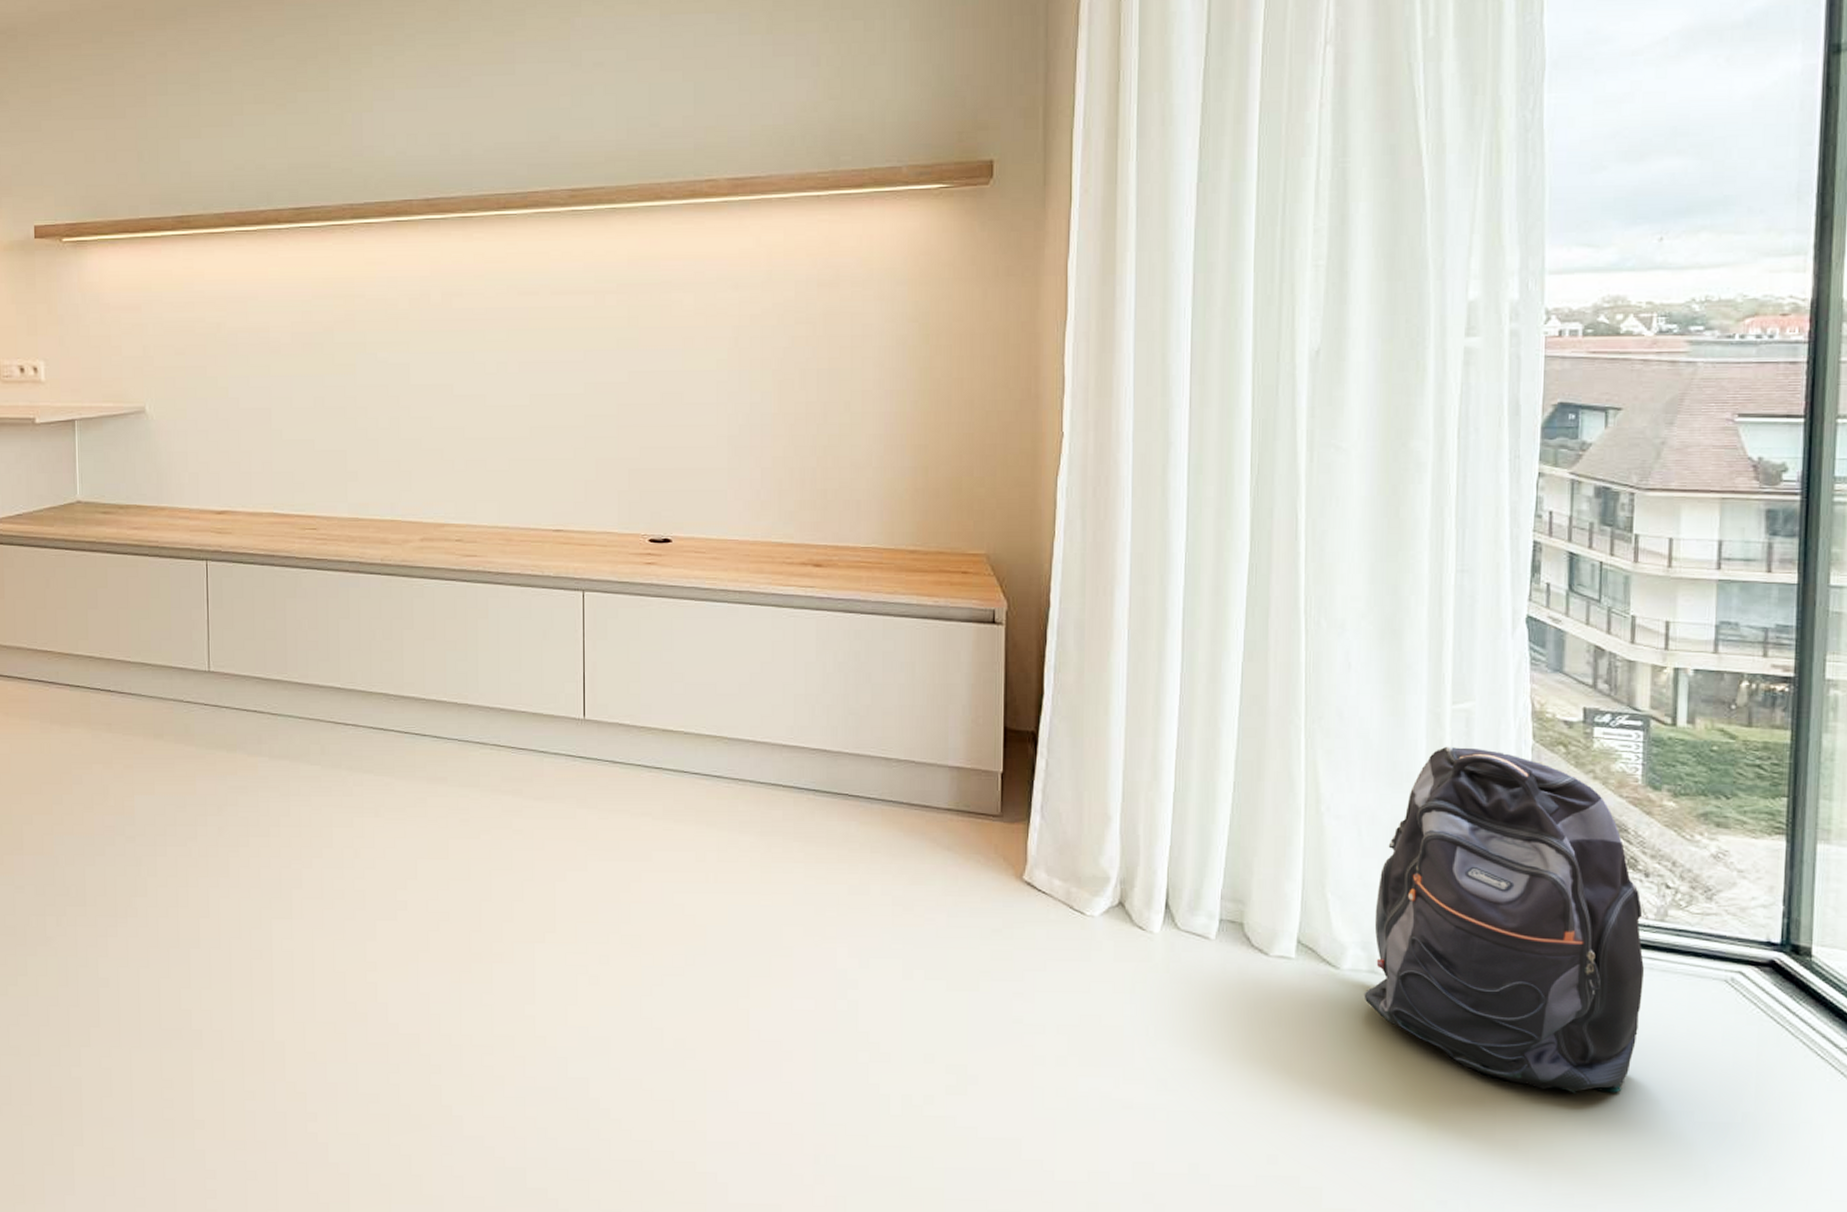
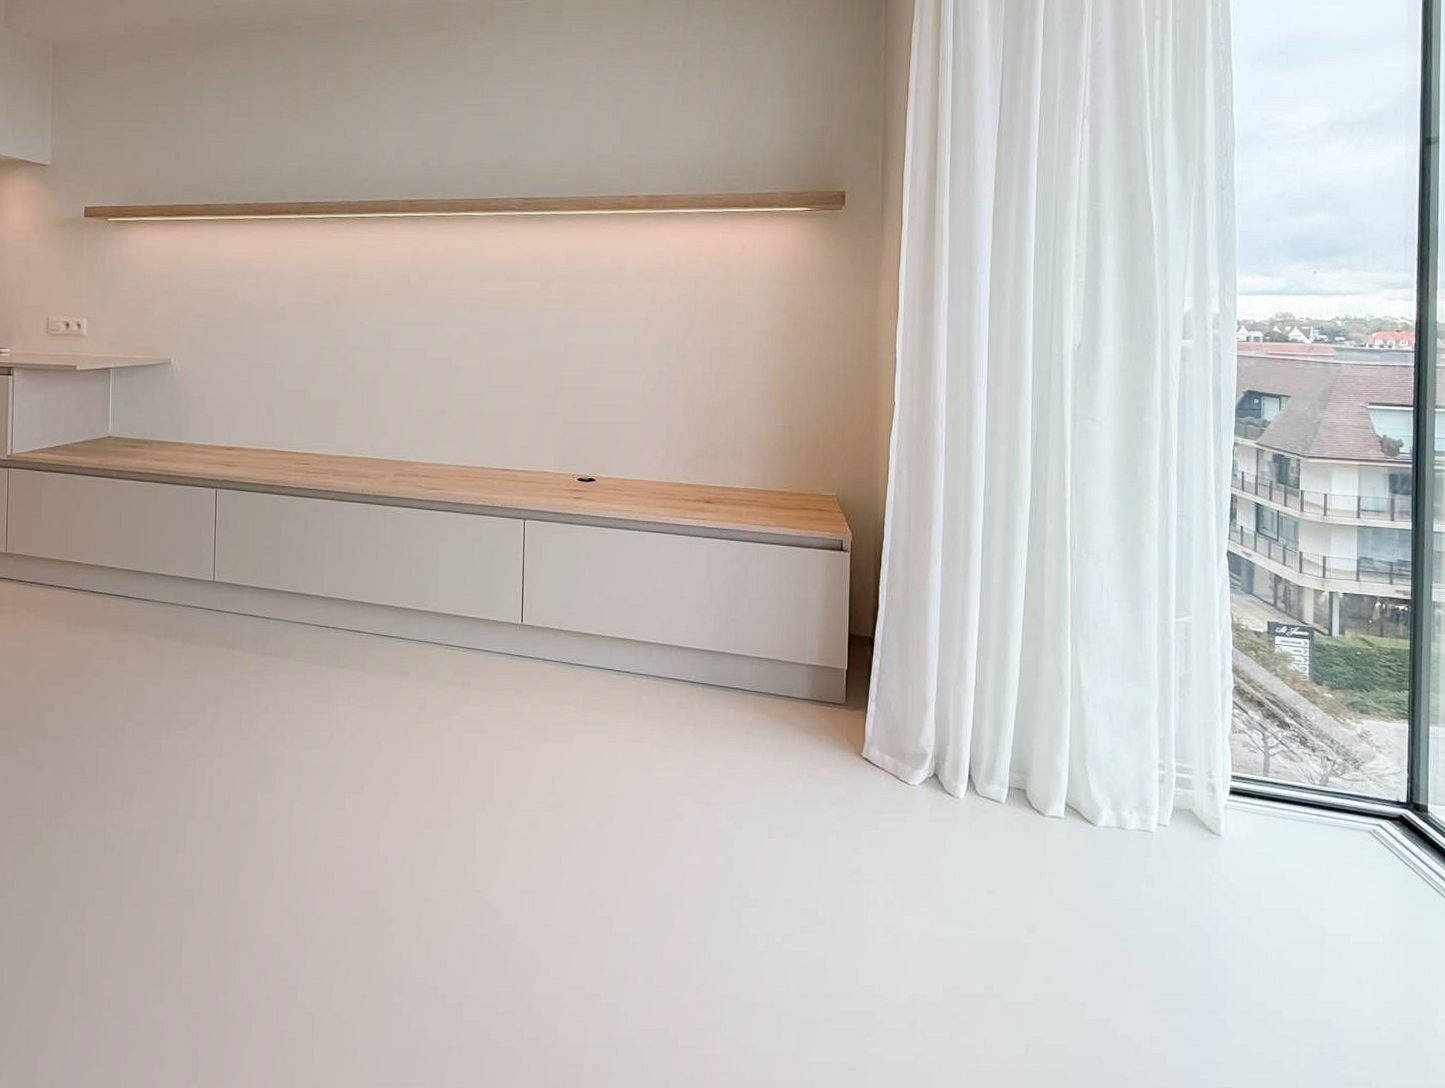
backpack: present [1364,746,1644,1095] -> none [1114,650,1313,923]

